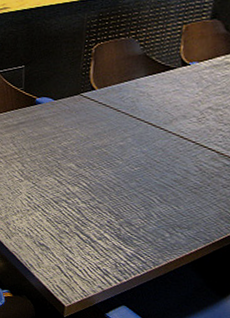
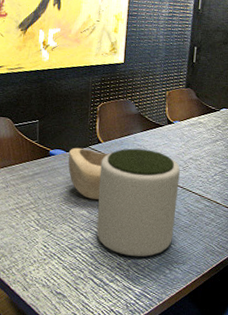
decorative bowl: none [56,95,108,152] -> present [68,147,113,199]
plant pot: none [85,95,194,217] -> present [96,148,180,257]

